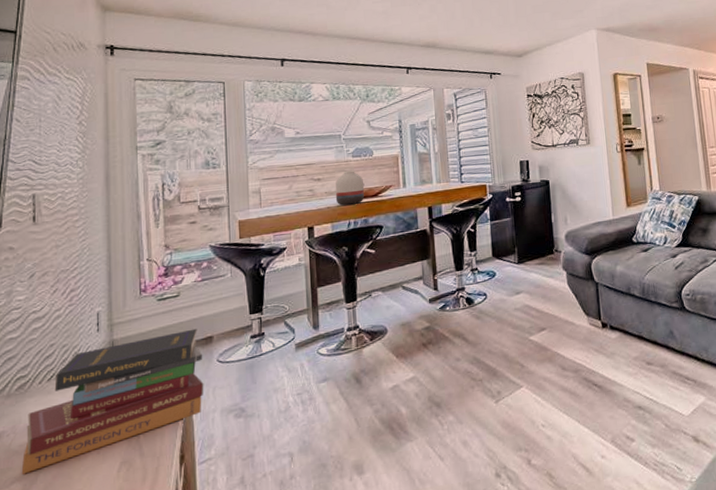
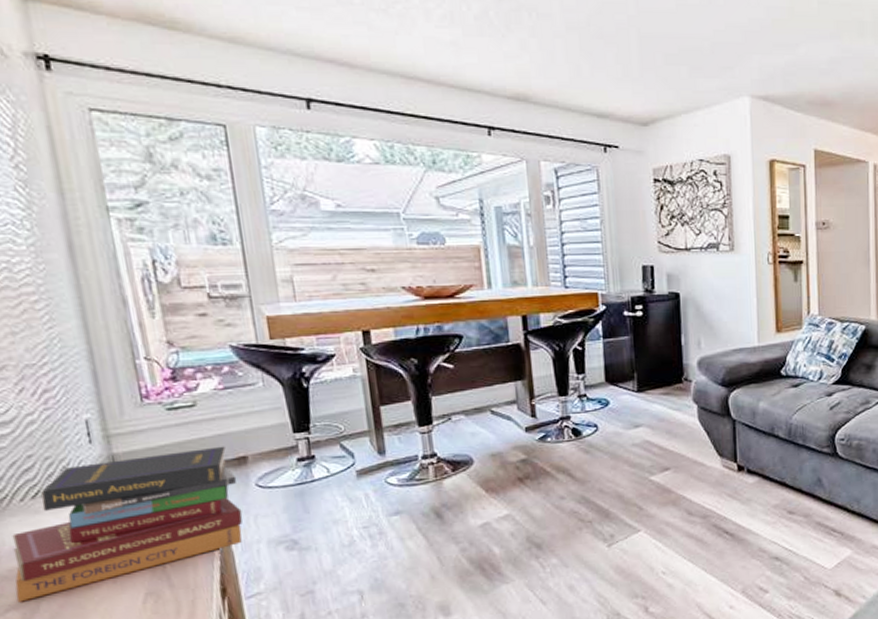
vase: present [335,171,365,206] -> none [395,262,436,306]

